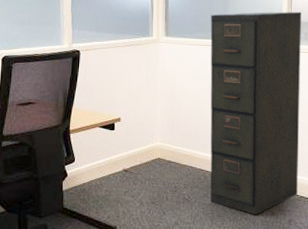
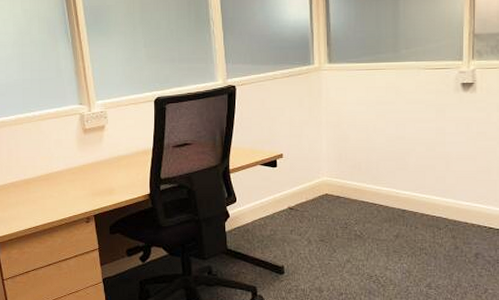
filing cabinet: present [210,11,301,215] -> none [379,22,487,250]

